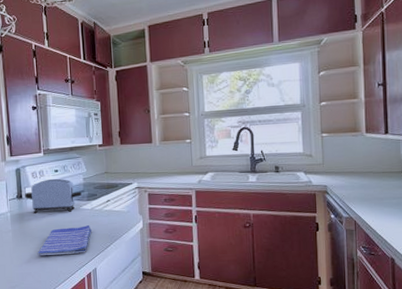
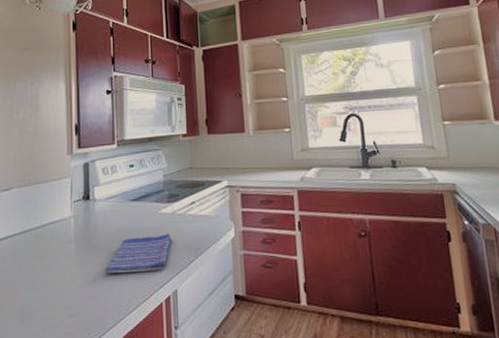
toaster: present [24,178,82,214] -> none [92,175,161,219]

